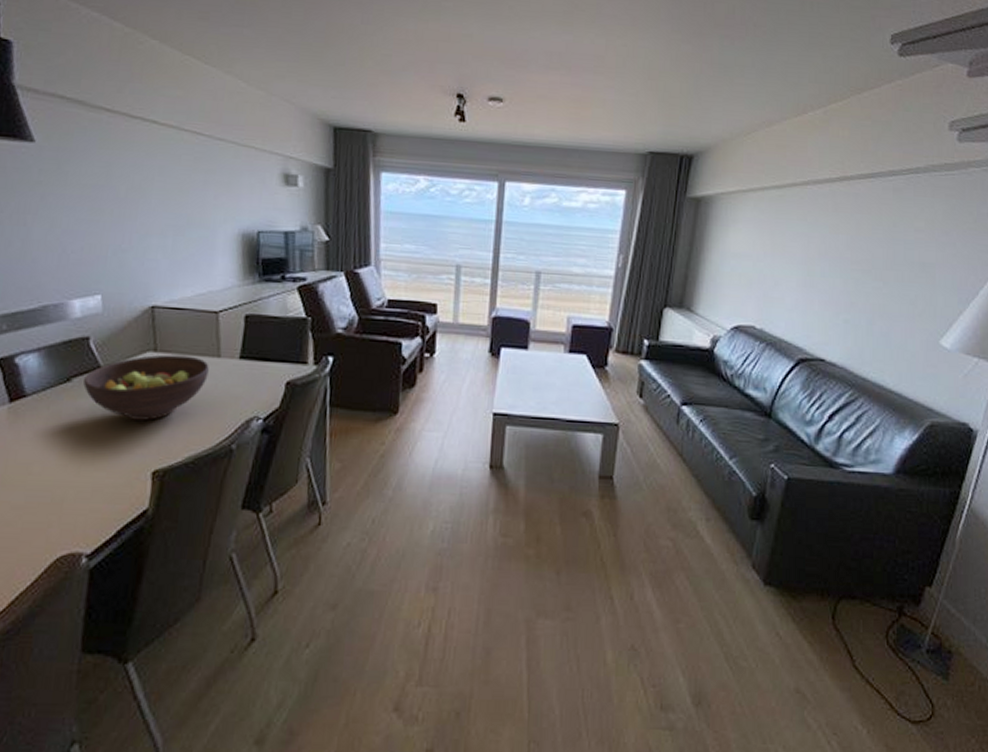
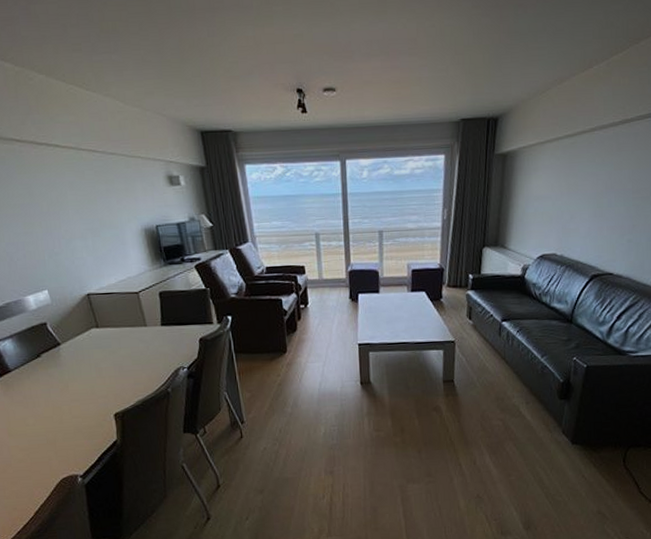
fruit bowl: present [83,354,209,421] -> none [50,328,141,379]

